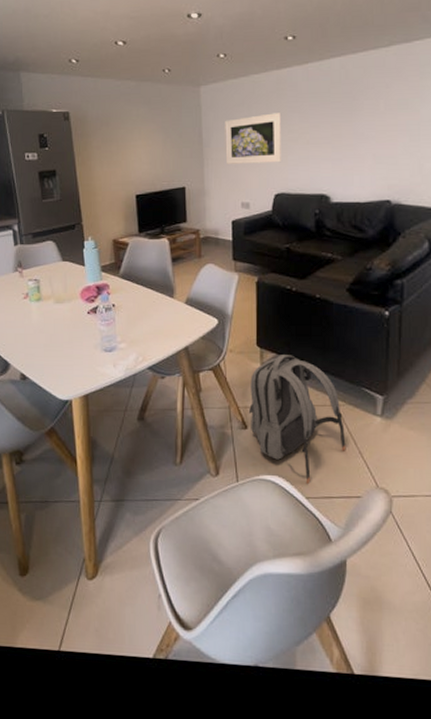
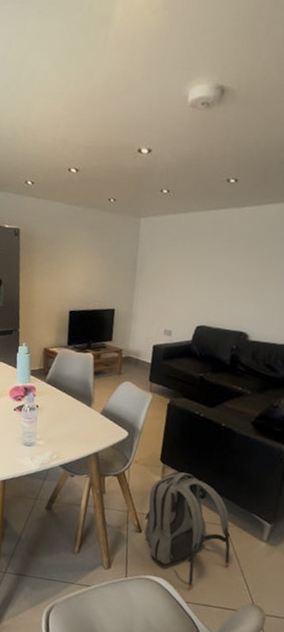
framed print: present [225,113,281,164] -> none [156,250,213,298]

